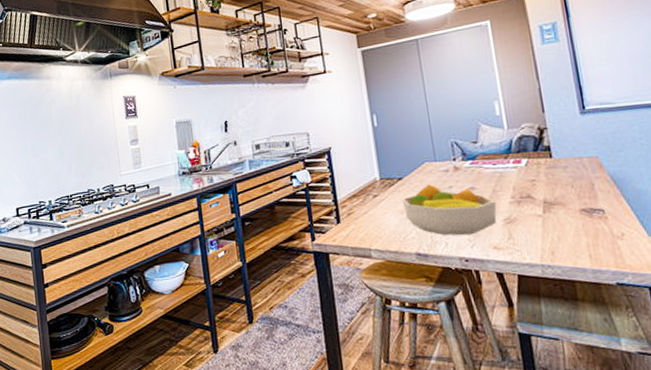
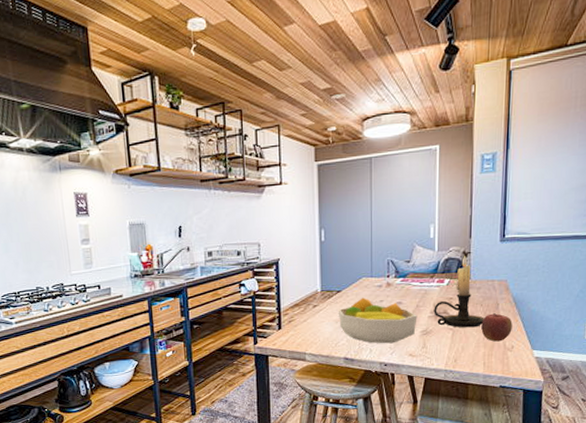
candle holder: none [514,131,579,214] -> present [434,255,484,328]
apple: none [576,195,618,229] -> present [481,313,513,342]

